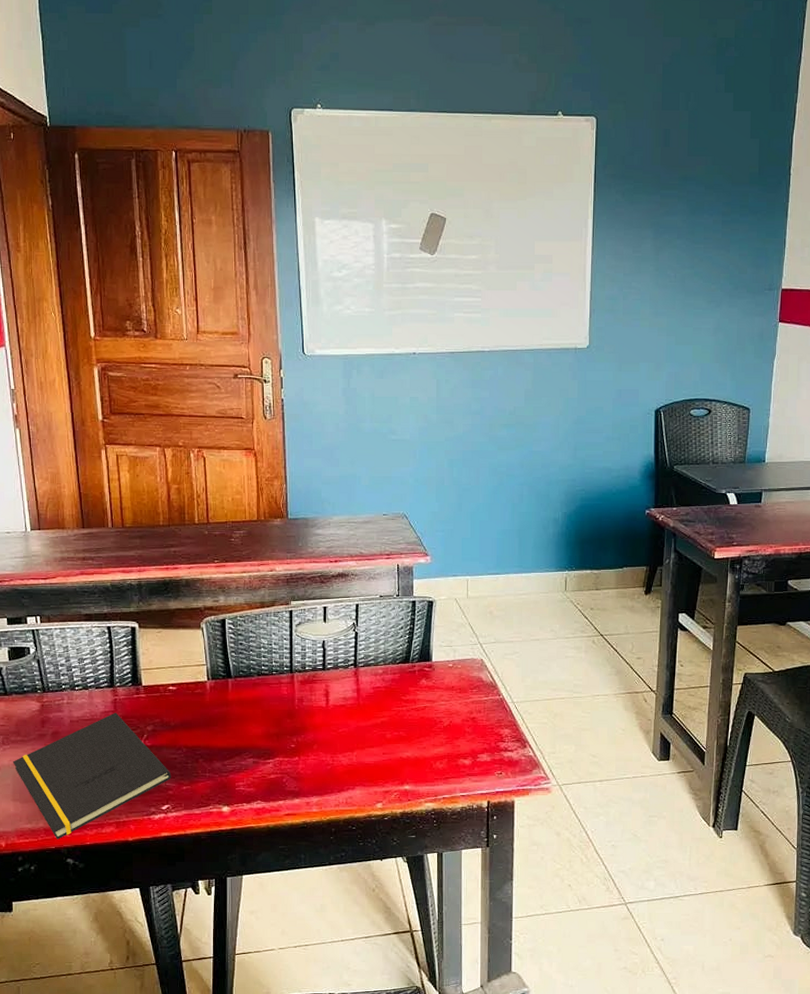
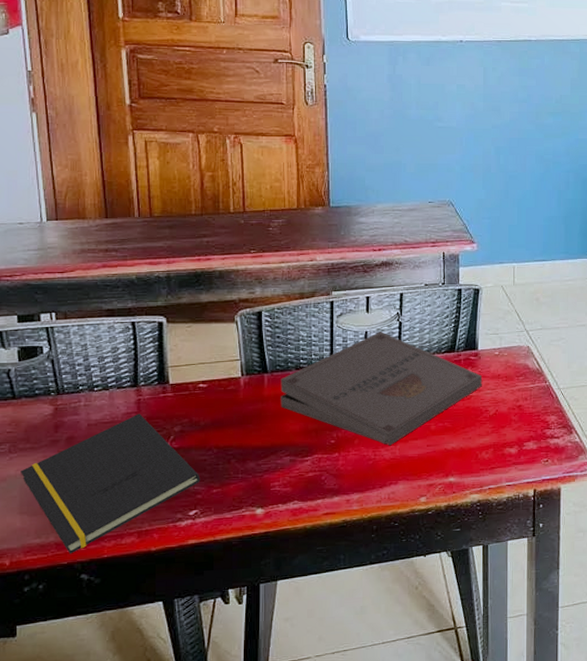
pizza box: none [244,641,436,751] -> present [280,332,482,445]

